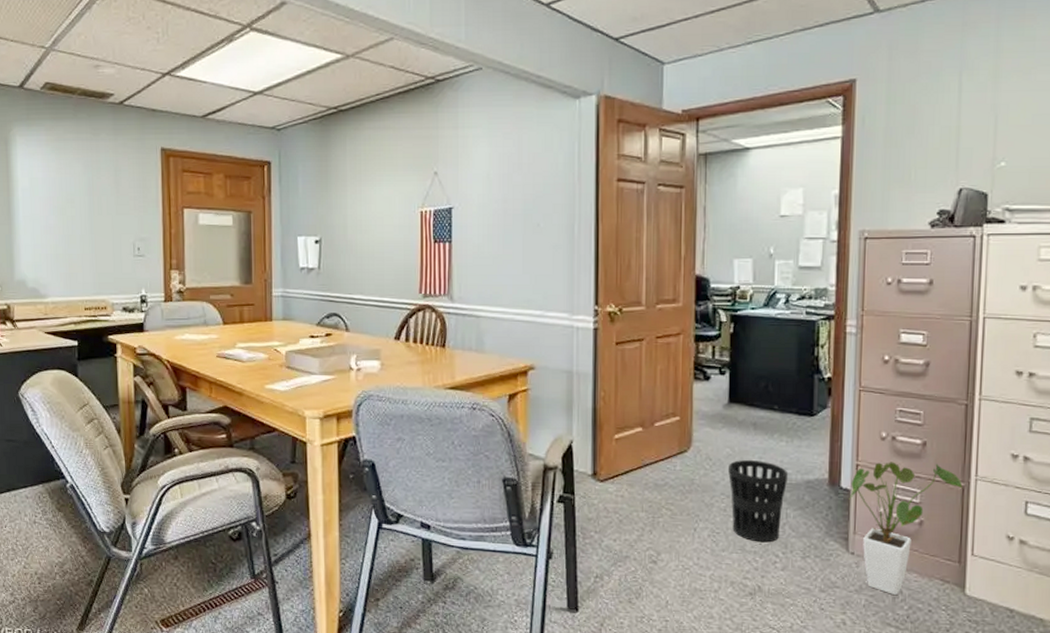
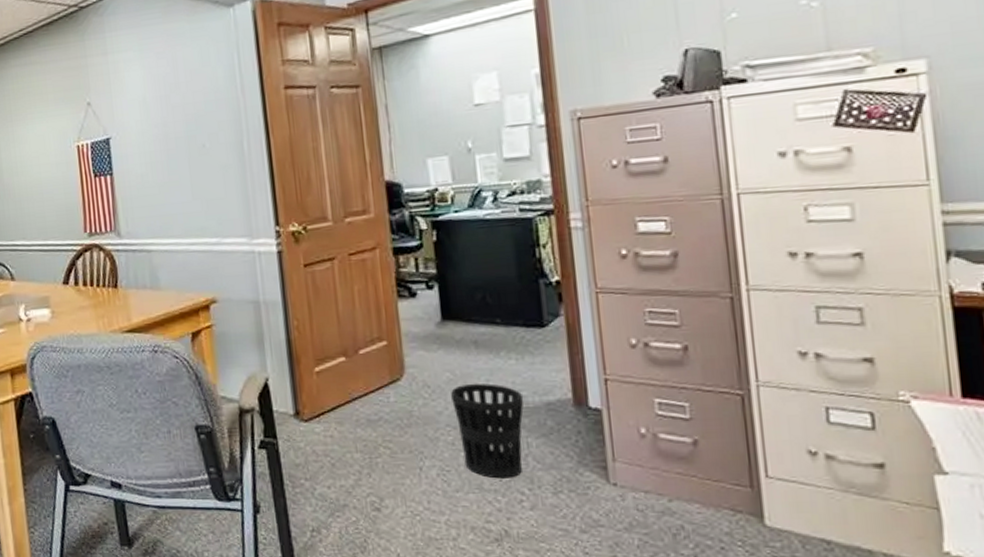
house plant: present [849,462,963,596] -> none [600,371,742,532]

